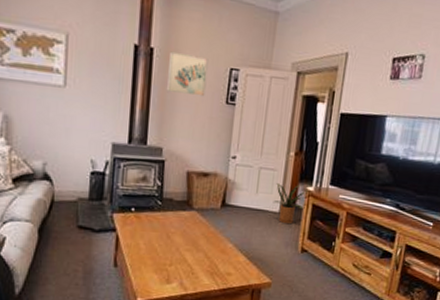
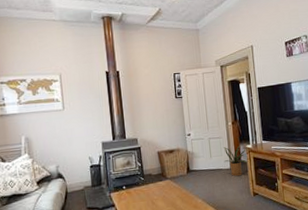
wall art: present [167,51,209,97] -> none [131,69,160,99]

